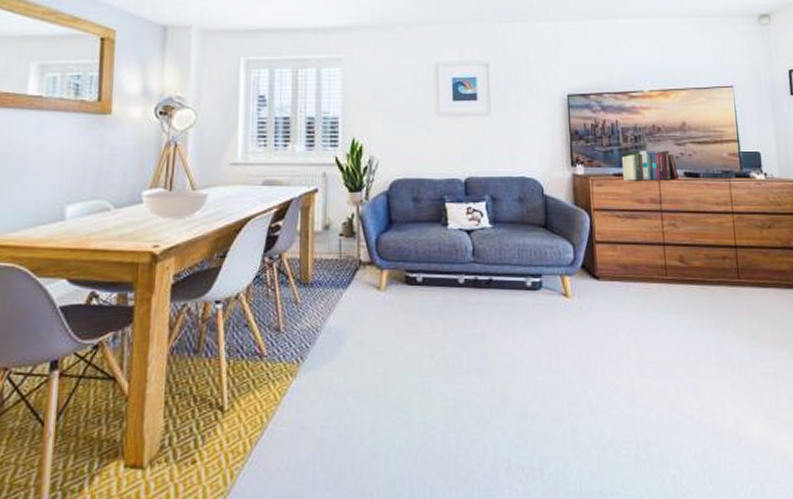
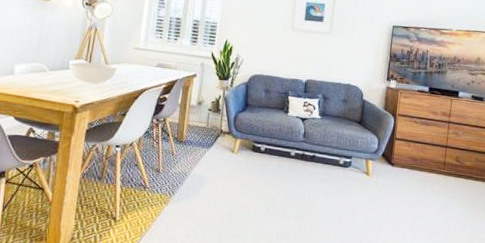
books: present [621,151,679,181] -> none [424,74,467,101]

